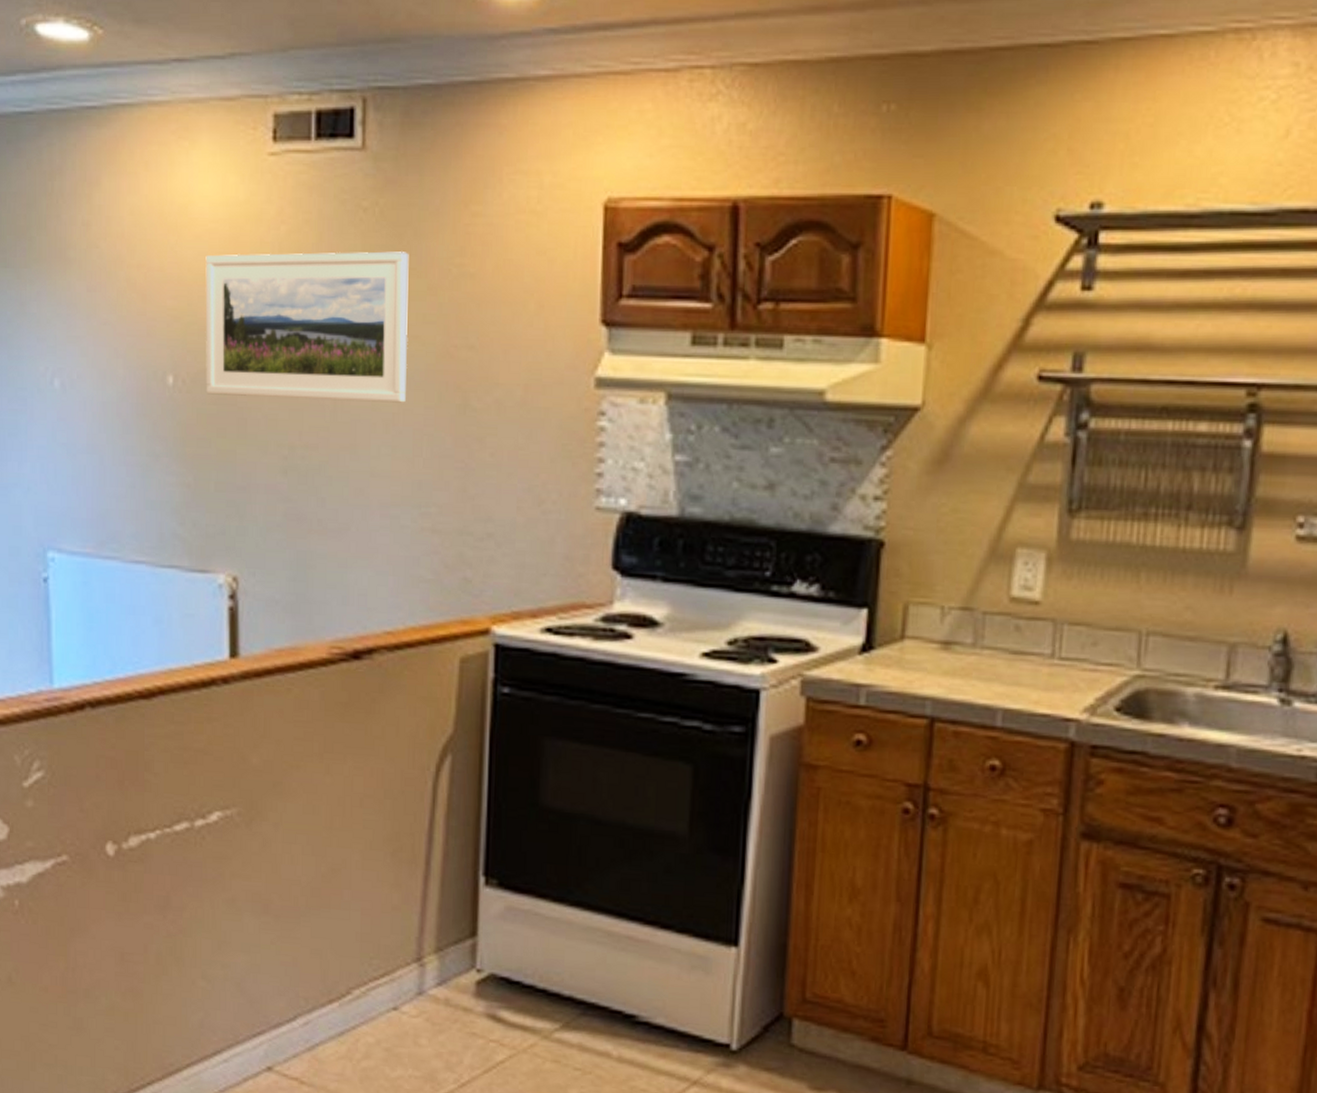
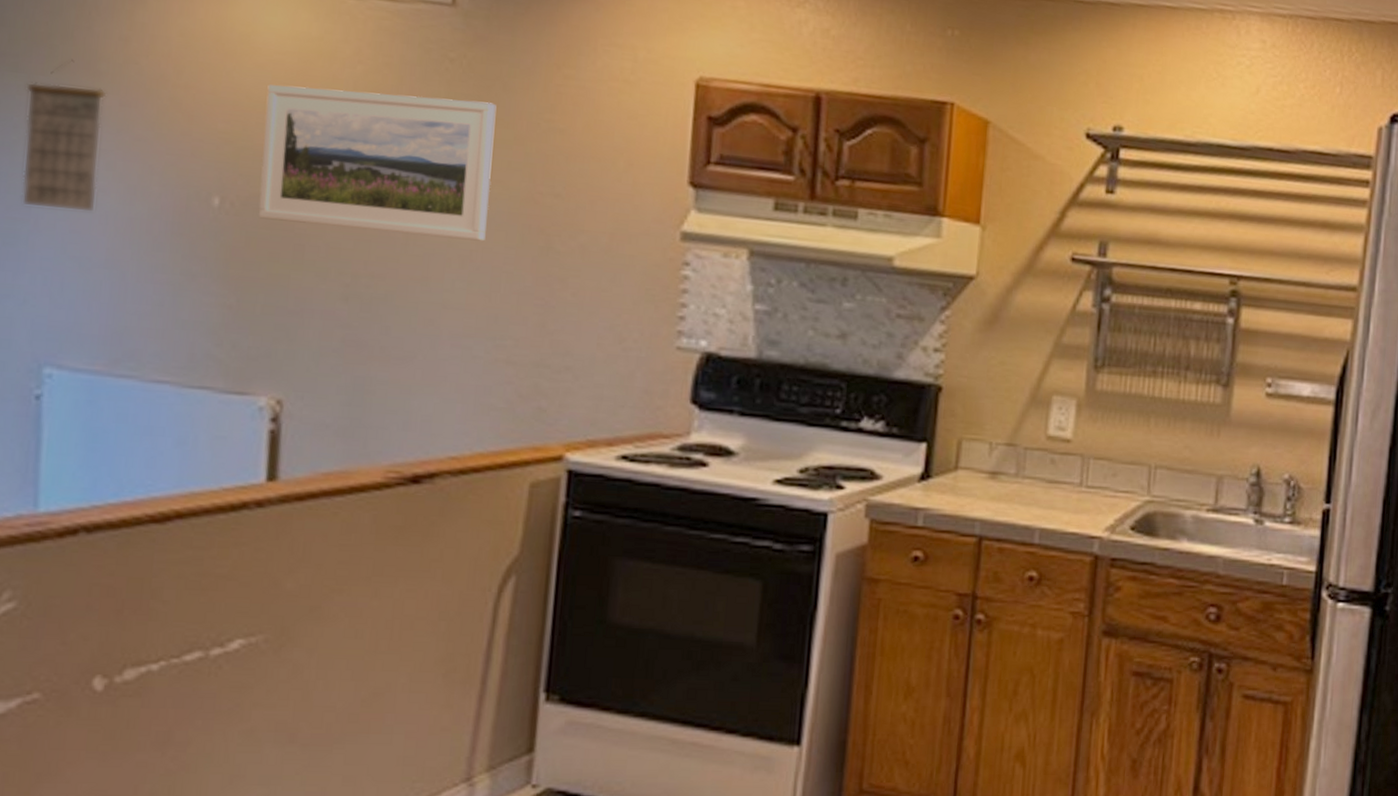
calendar: none [14,249,76,400] -> present [21,59,107,213]

